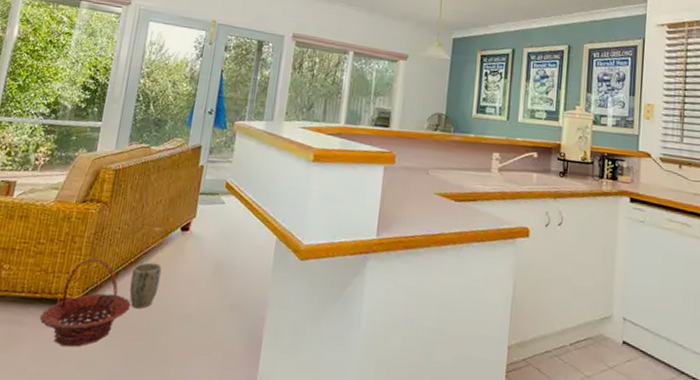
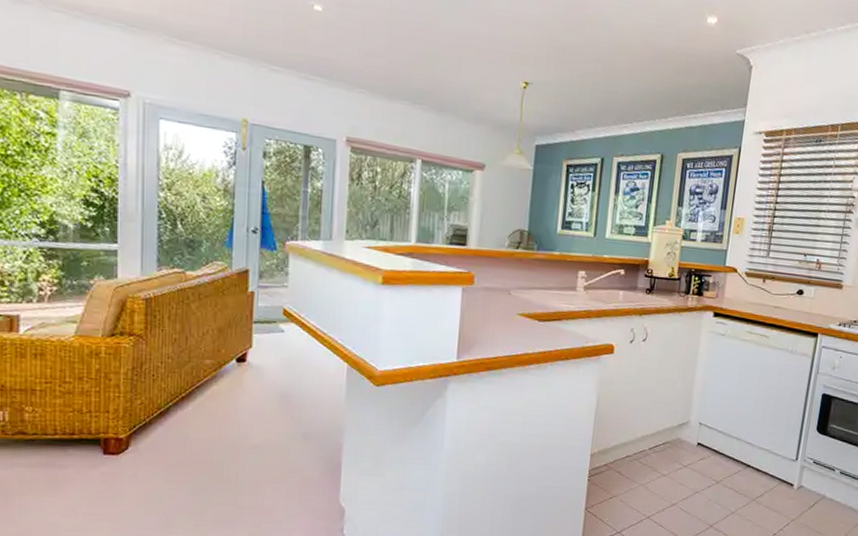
basket: present [39,258,131,347] -> none [82,395,190,486]
plant pot: present [129,262,162,309] -> none [185,396,220,443]

